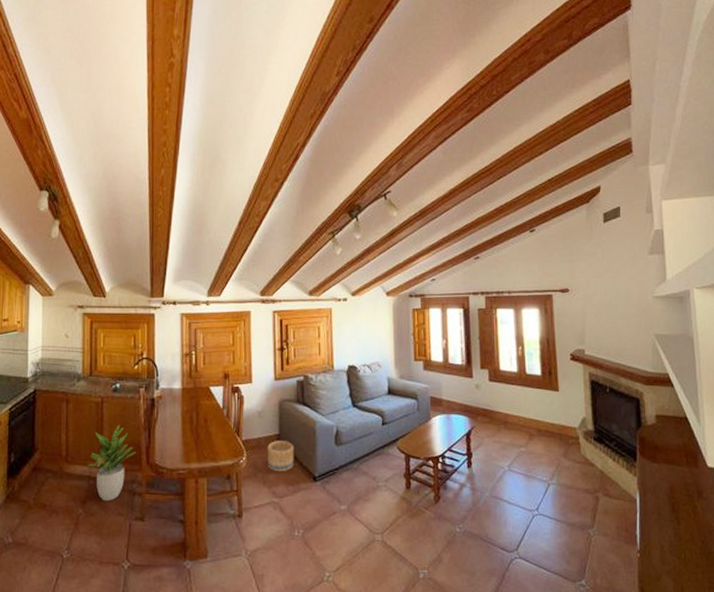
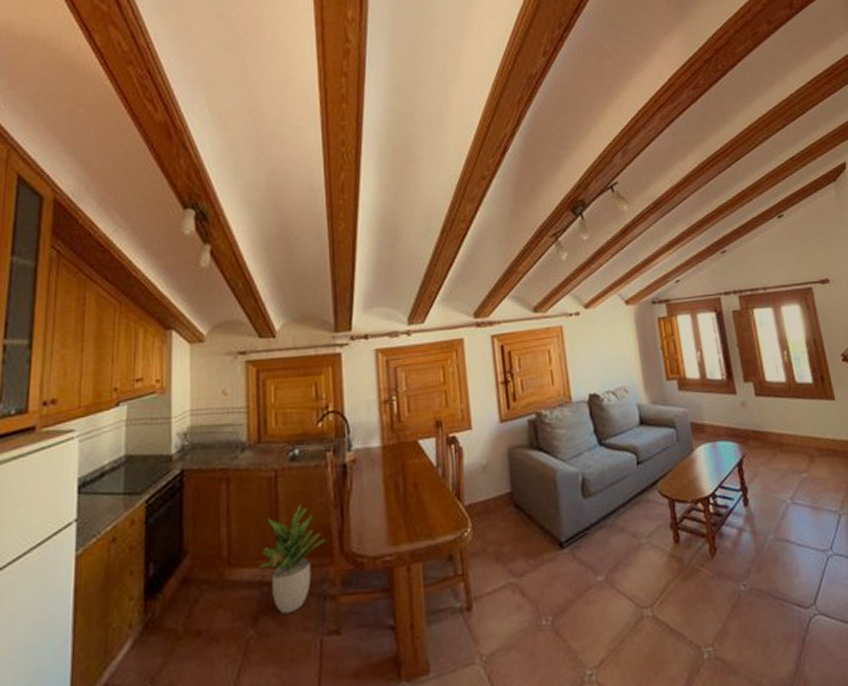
basket: present [267,441,294,472] -> none [497,499,533,543]

